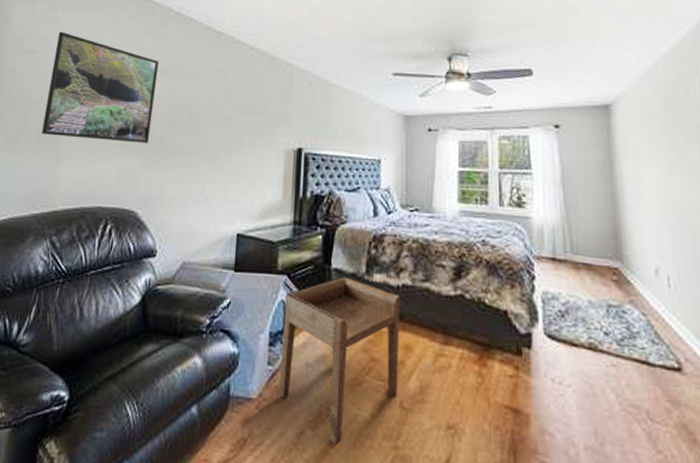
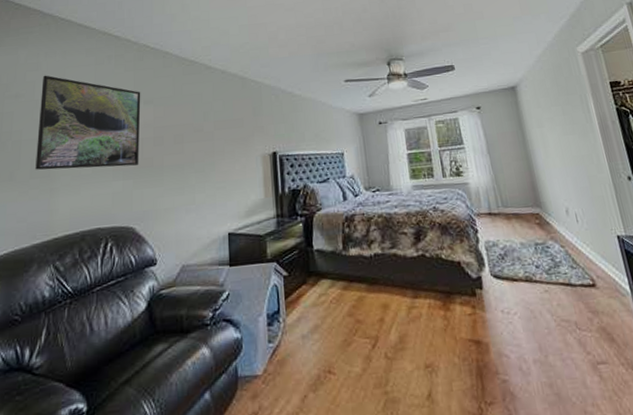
side table: present [278,277,401,444] -> none [276,255,382,400]

